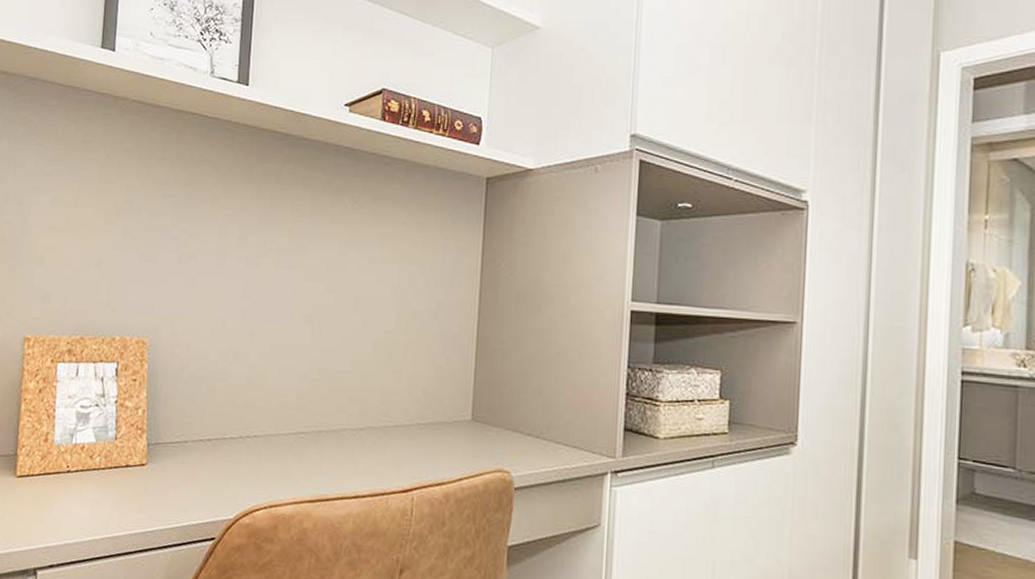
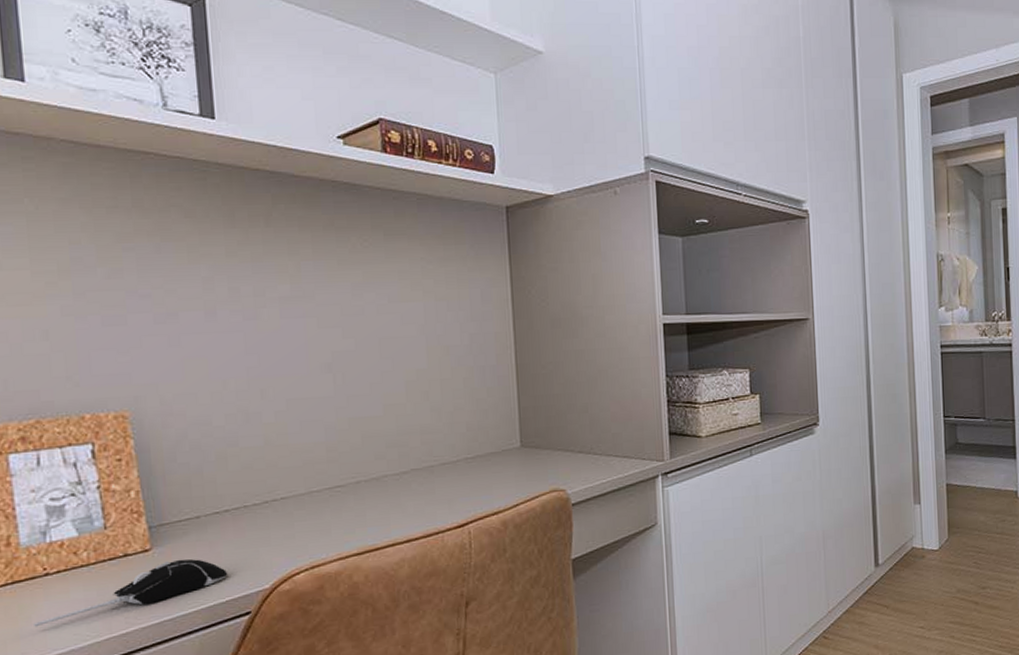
computer mouse: none [53,477,202,516] -> present [34,559,228,628]

